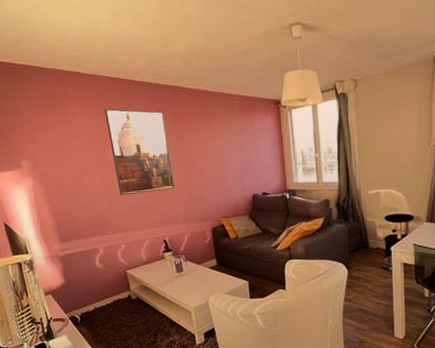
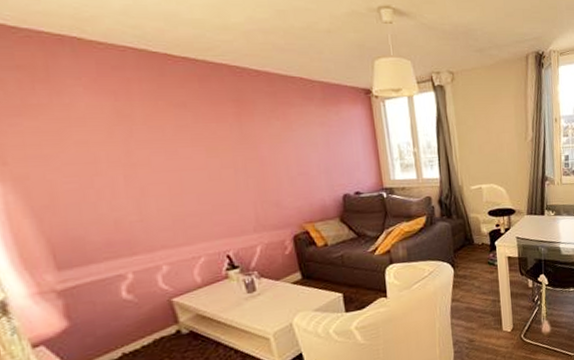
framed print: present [105,108,175,196] -> none [126,89,240,203]

